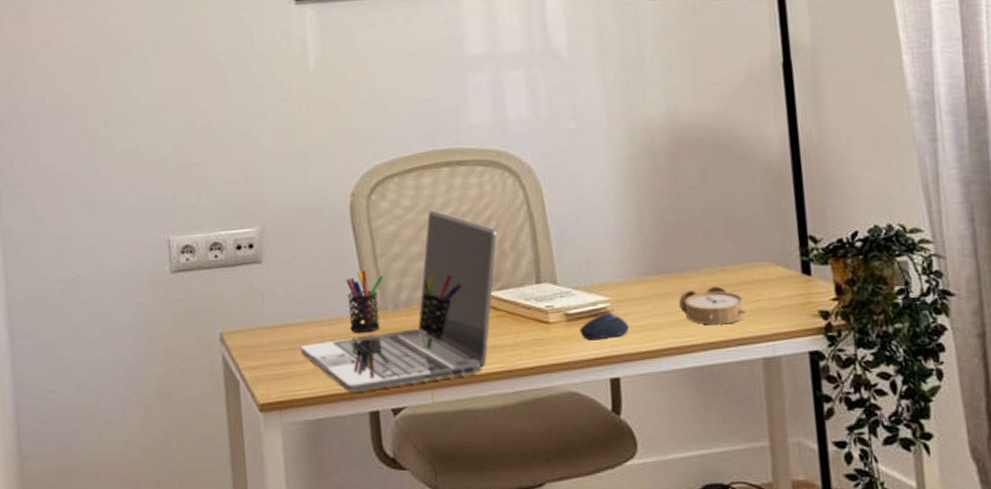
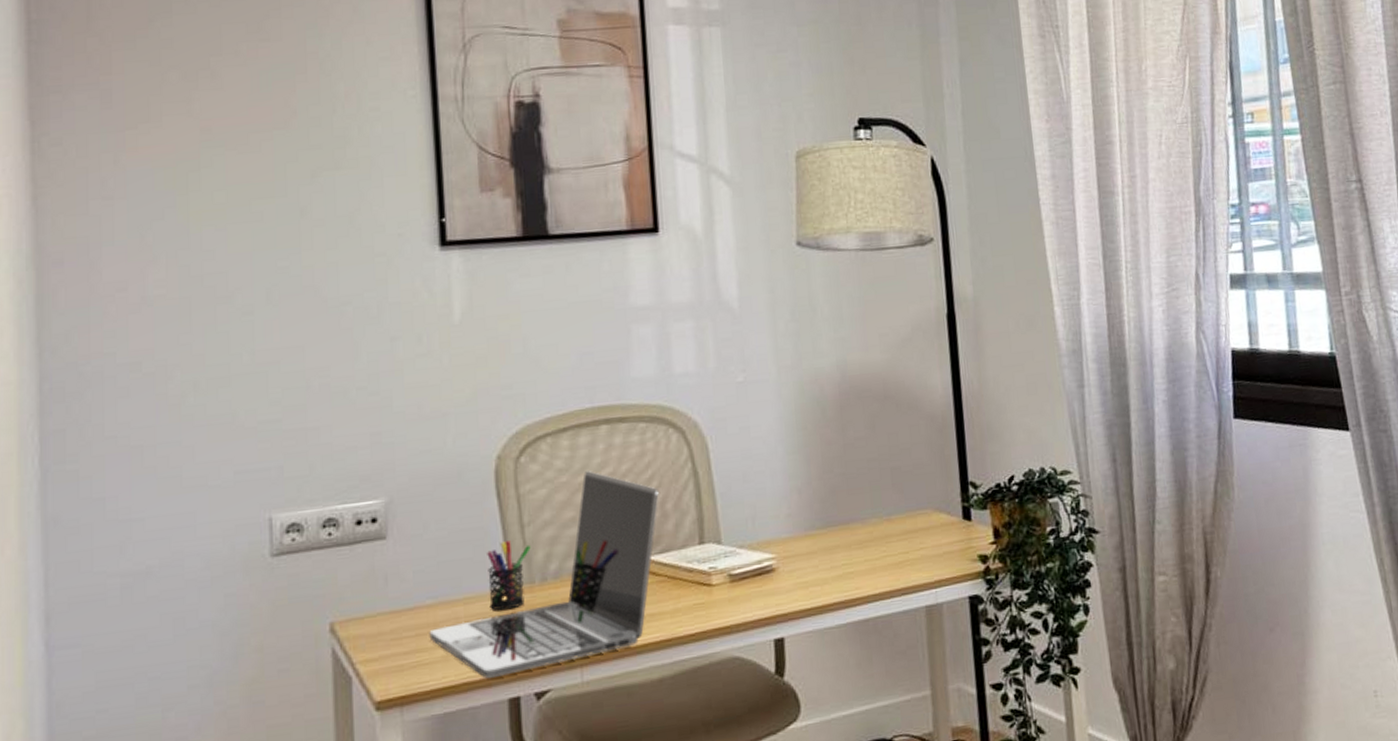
computer mouse: present [579,313,630,341] -> none [743,570,796,601]
alarm clock: present [679,286,746,325] -> none [845,536,910,577]

